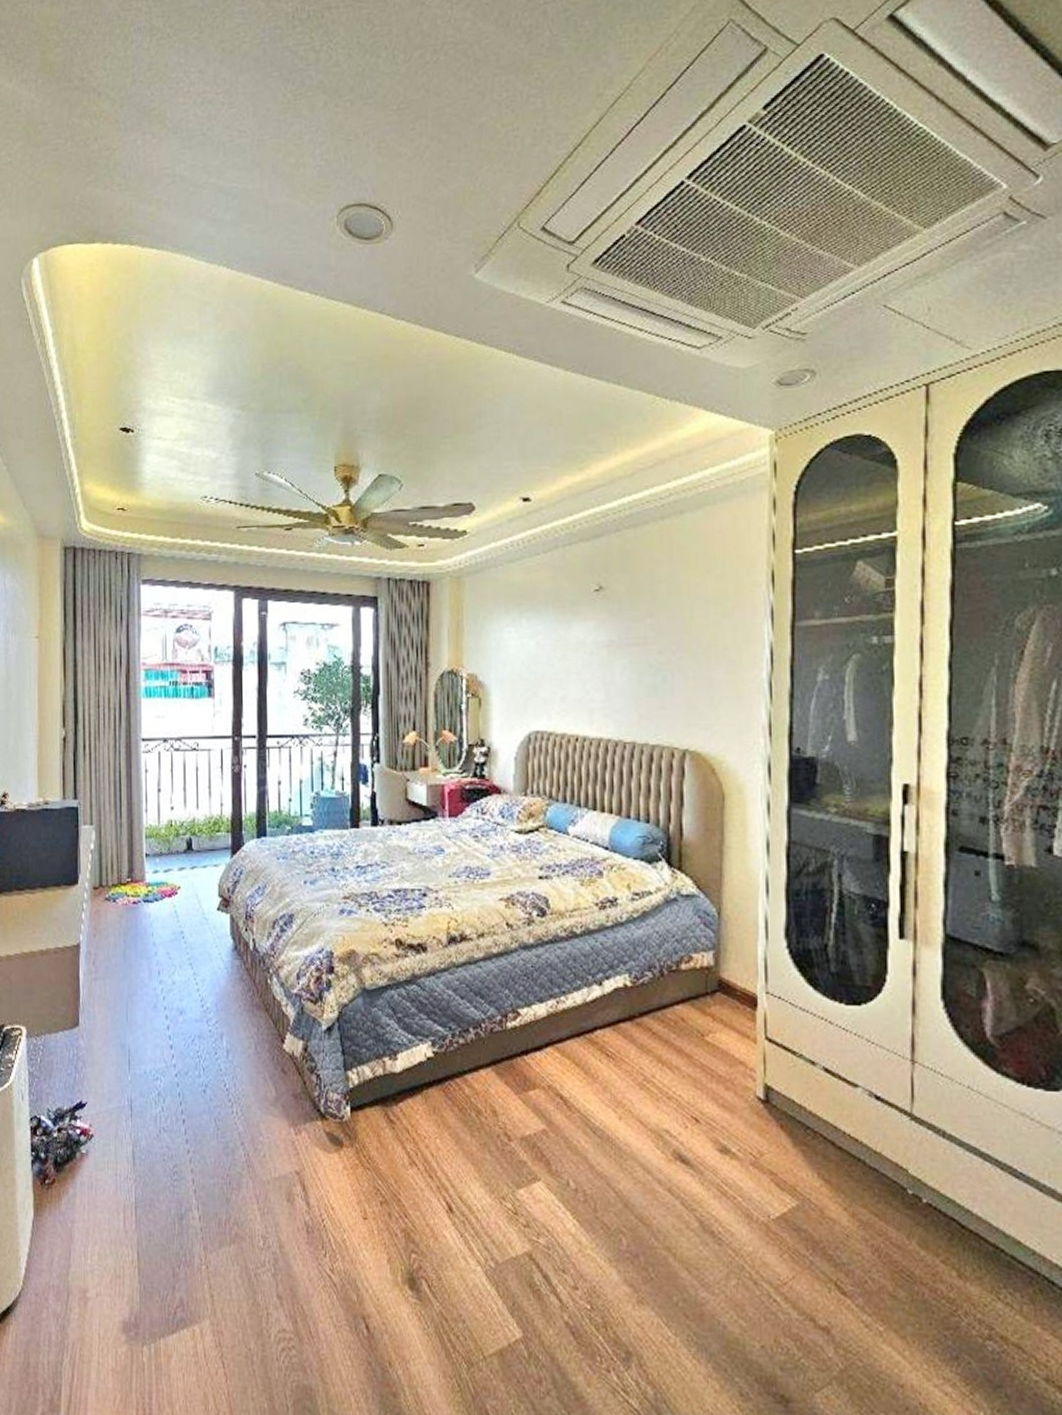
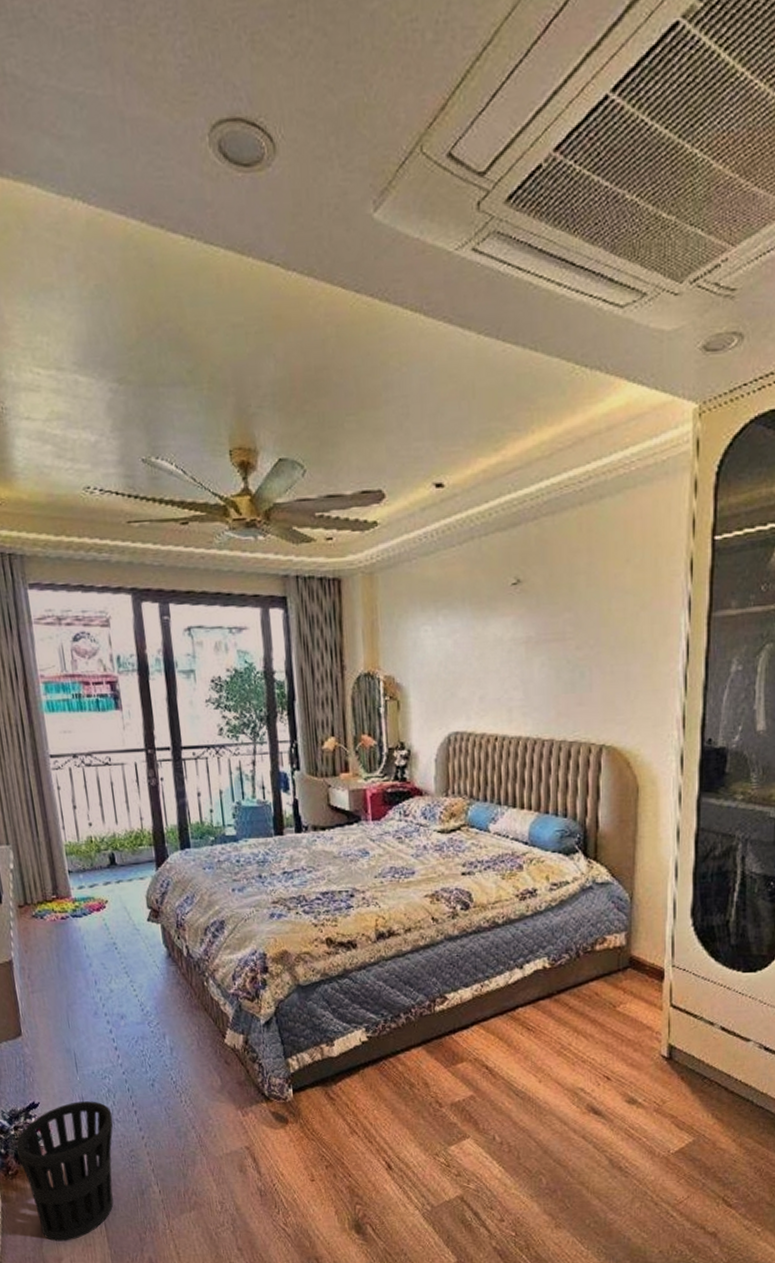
wastebasket: none [57,1104,160,1270] -> present [16,1101,114,1242]

